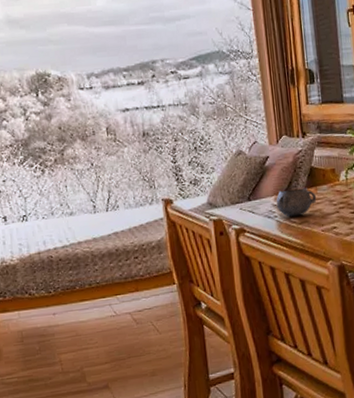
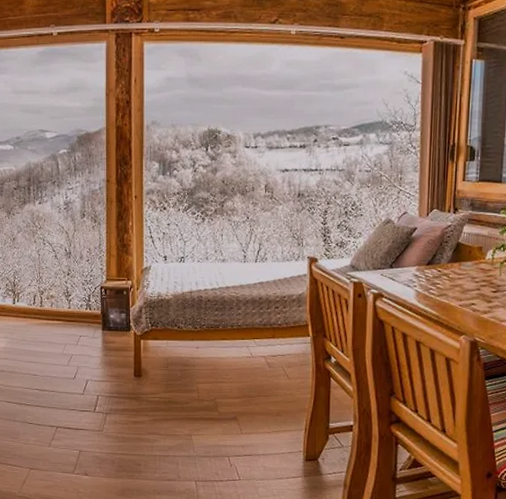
decorative bowl: present [276,188,317,217] -> none [417,262,459,288]

